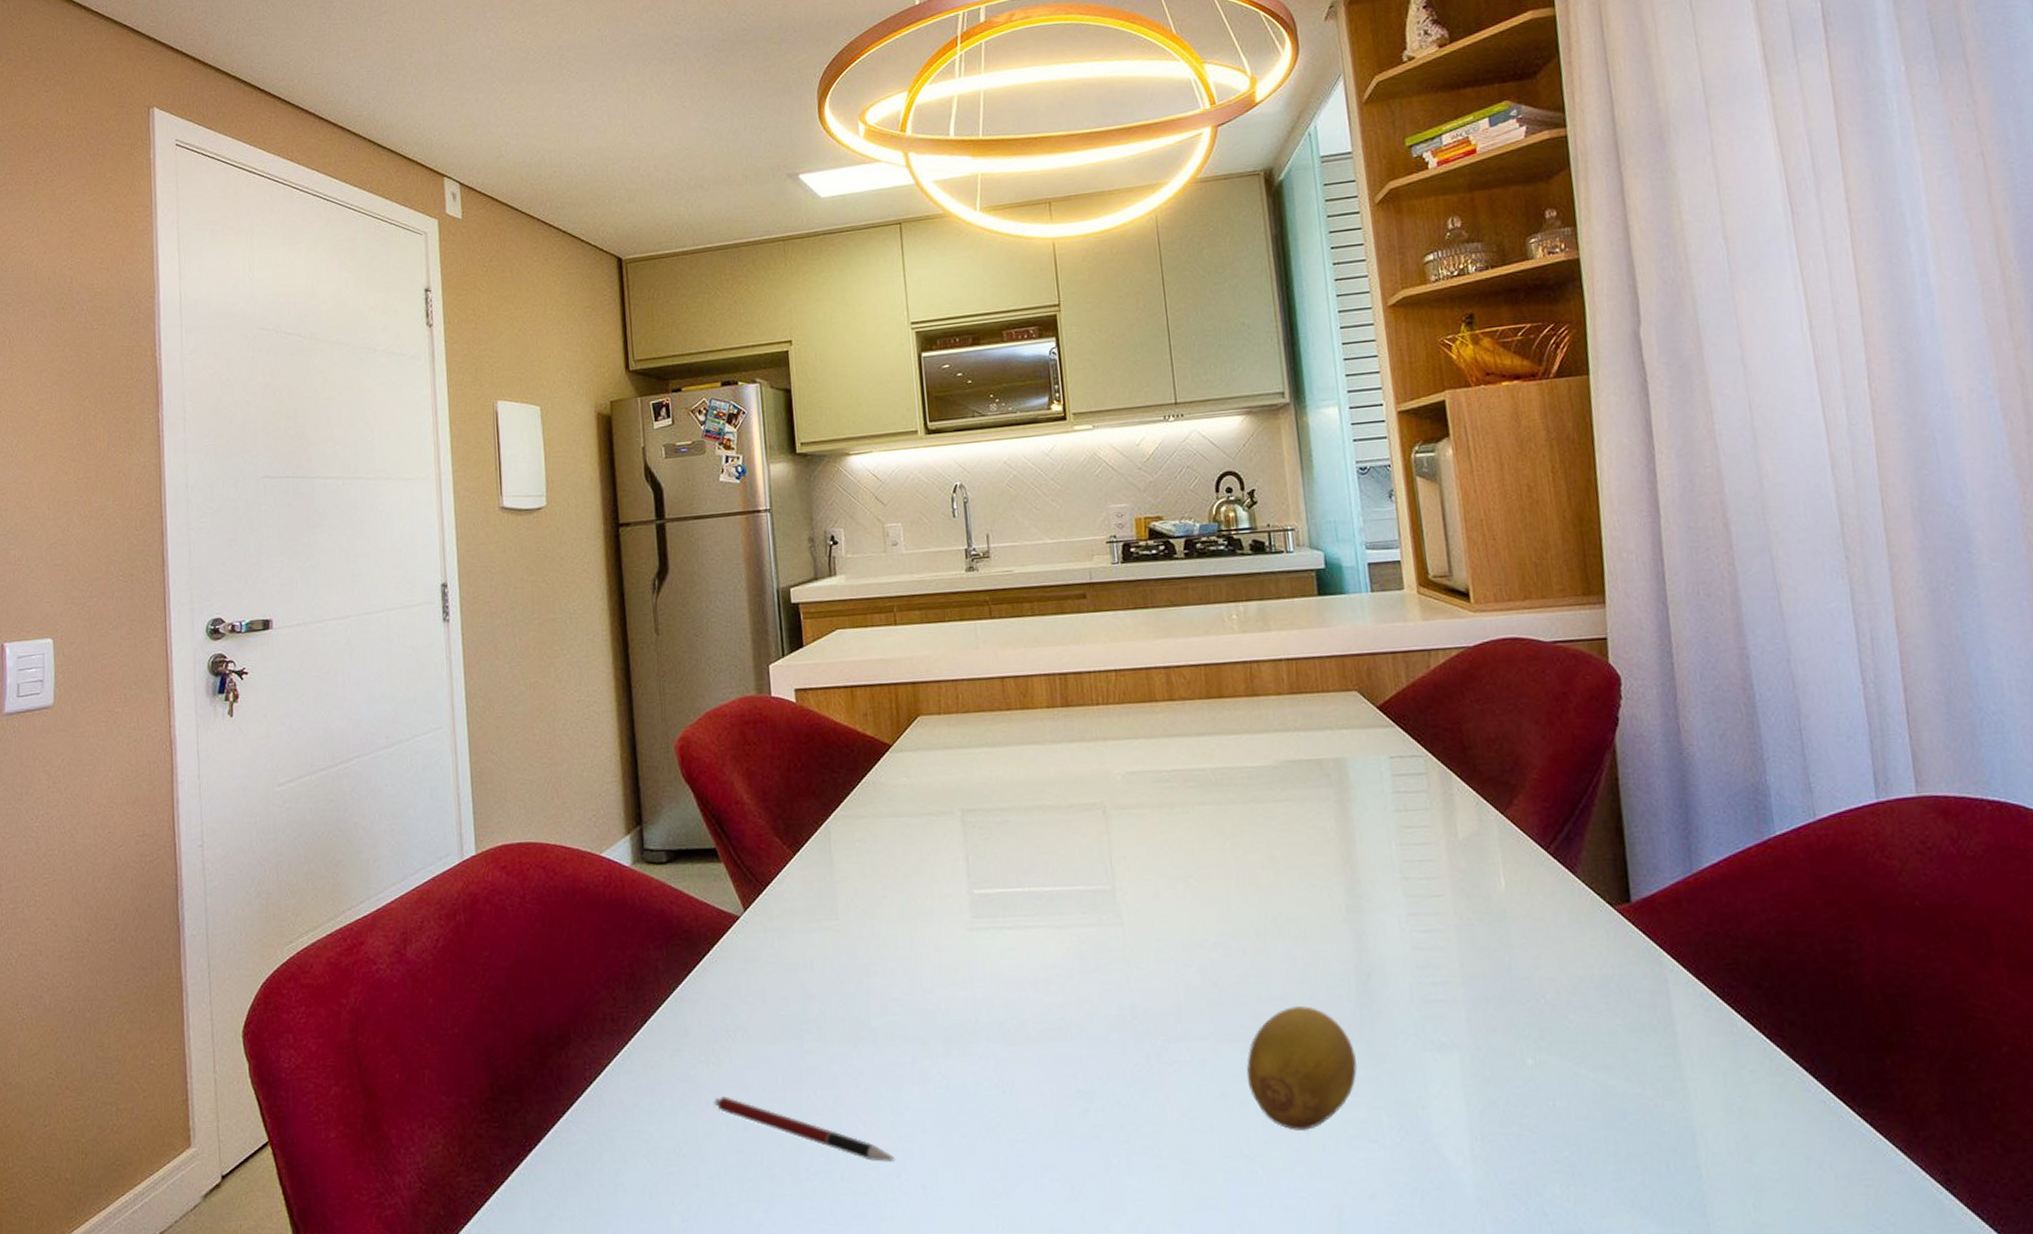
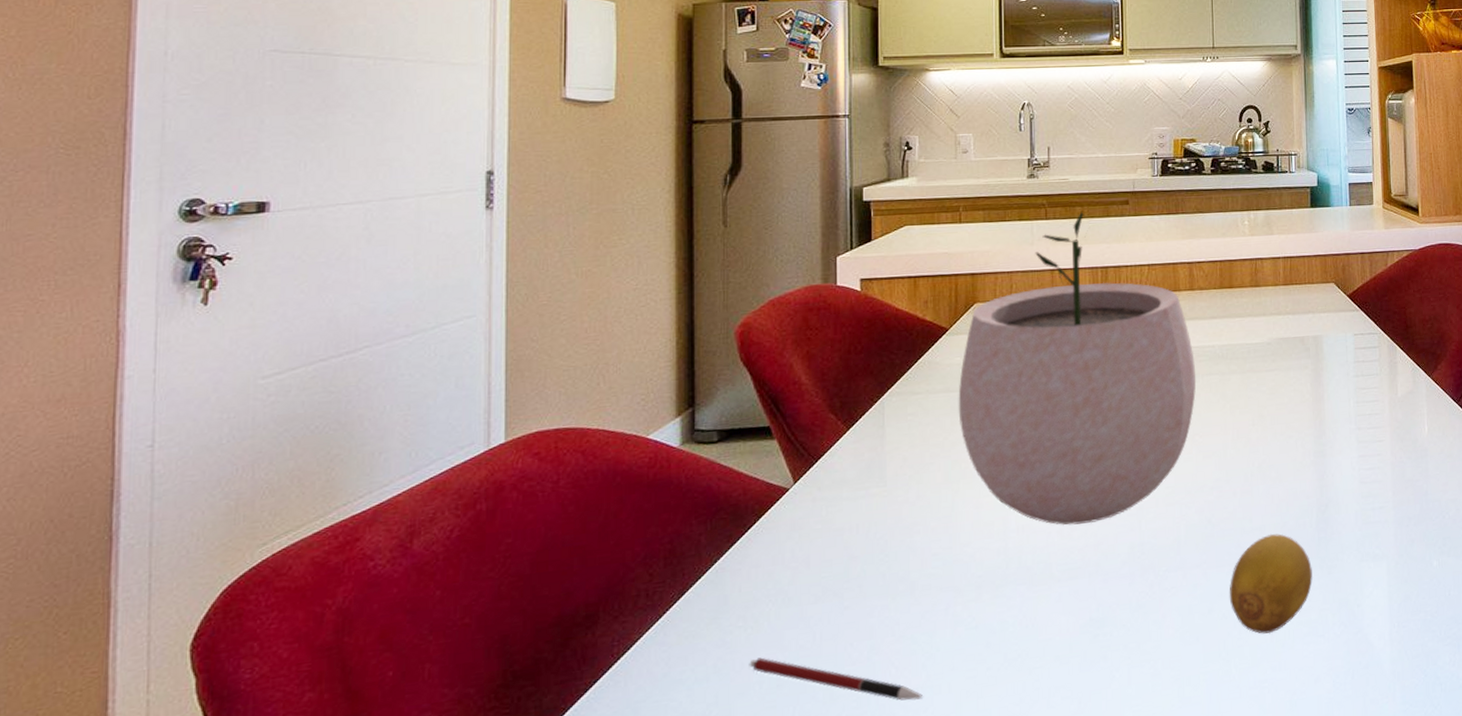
plant pot: none [907,608,1186,977] -> present [958,211,1197,525]

